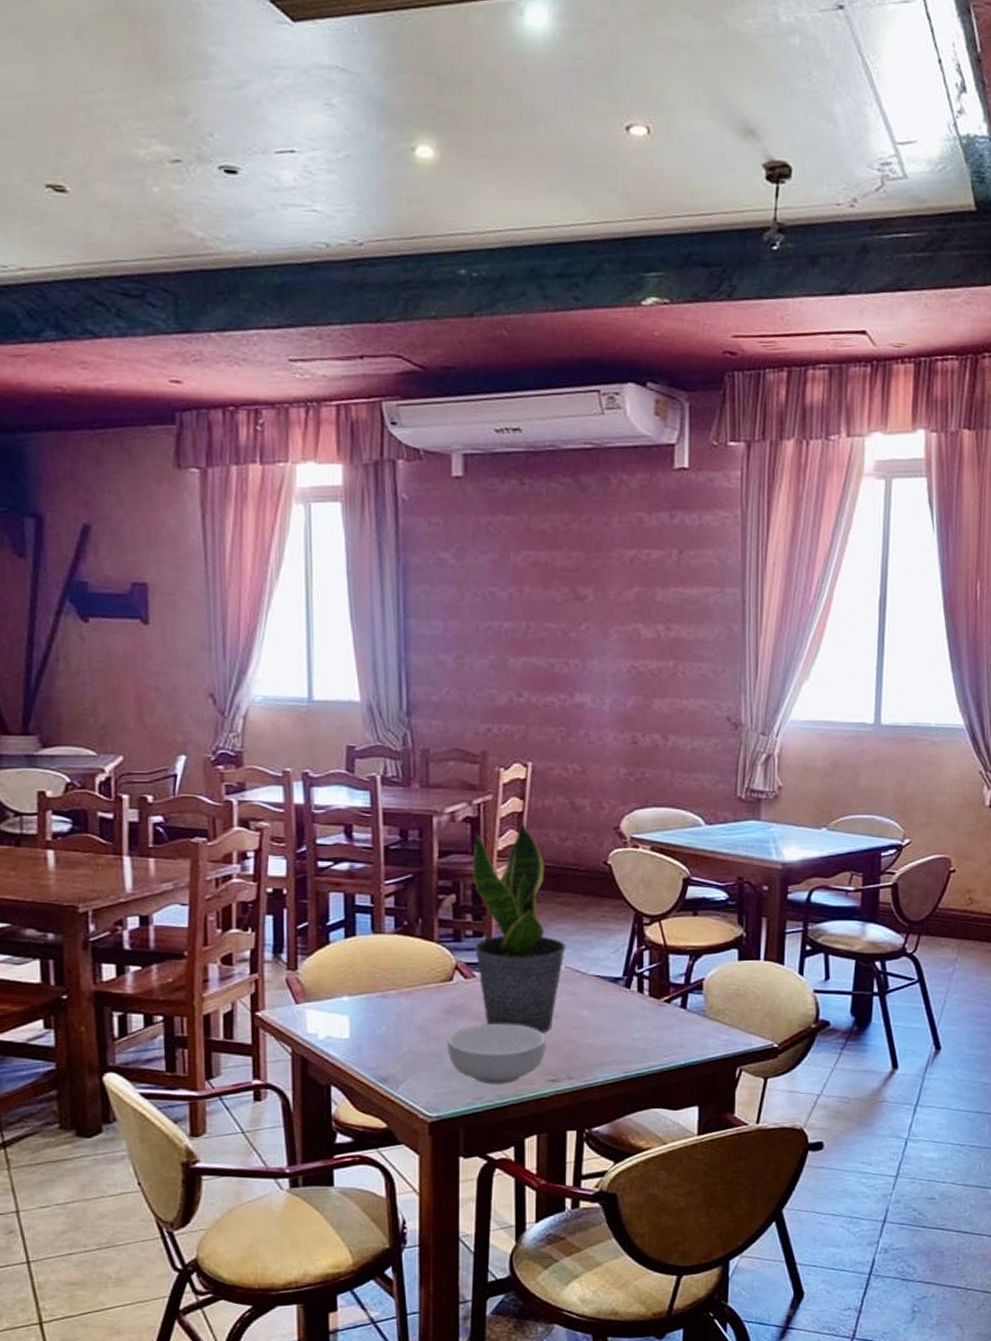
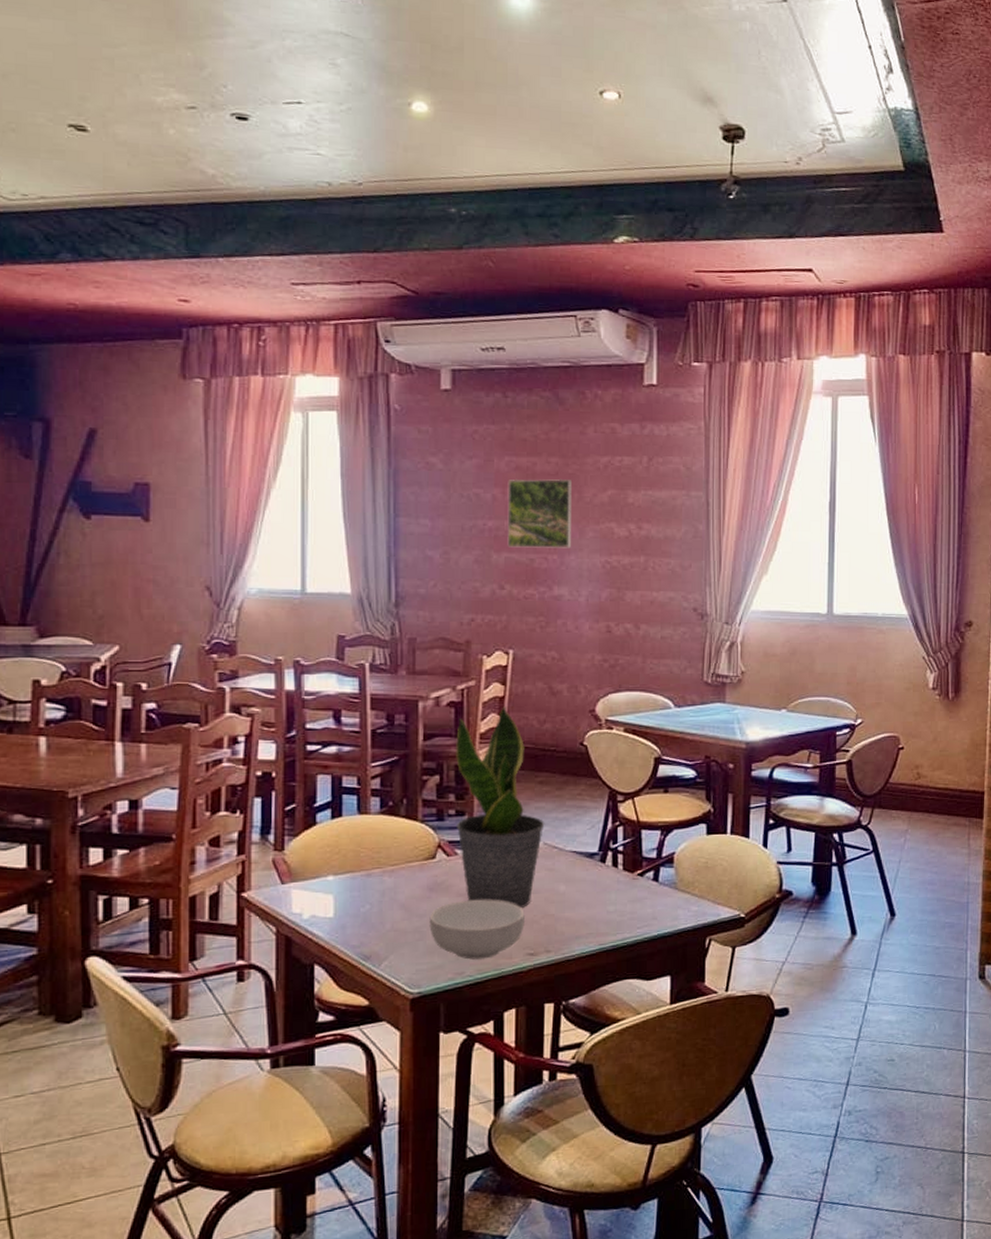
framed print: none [525,575,594,652] -> present [507,479,571,548]

